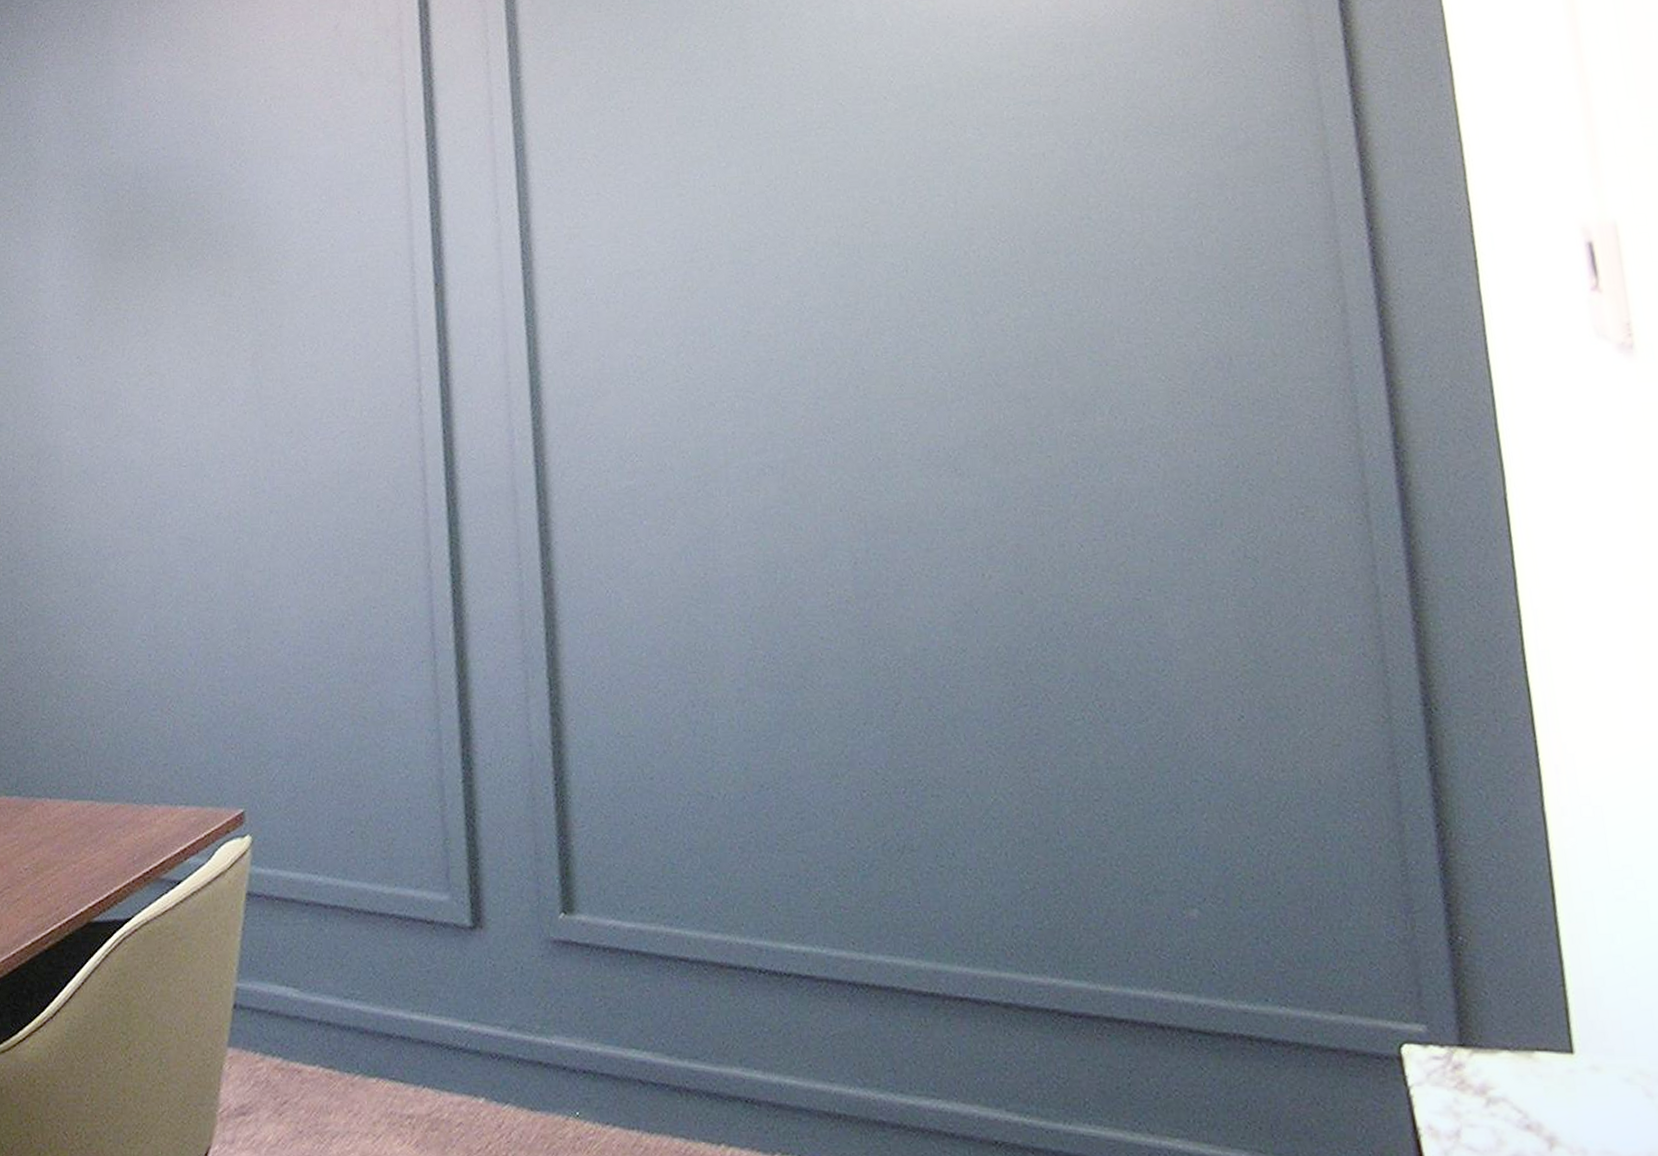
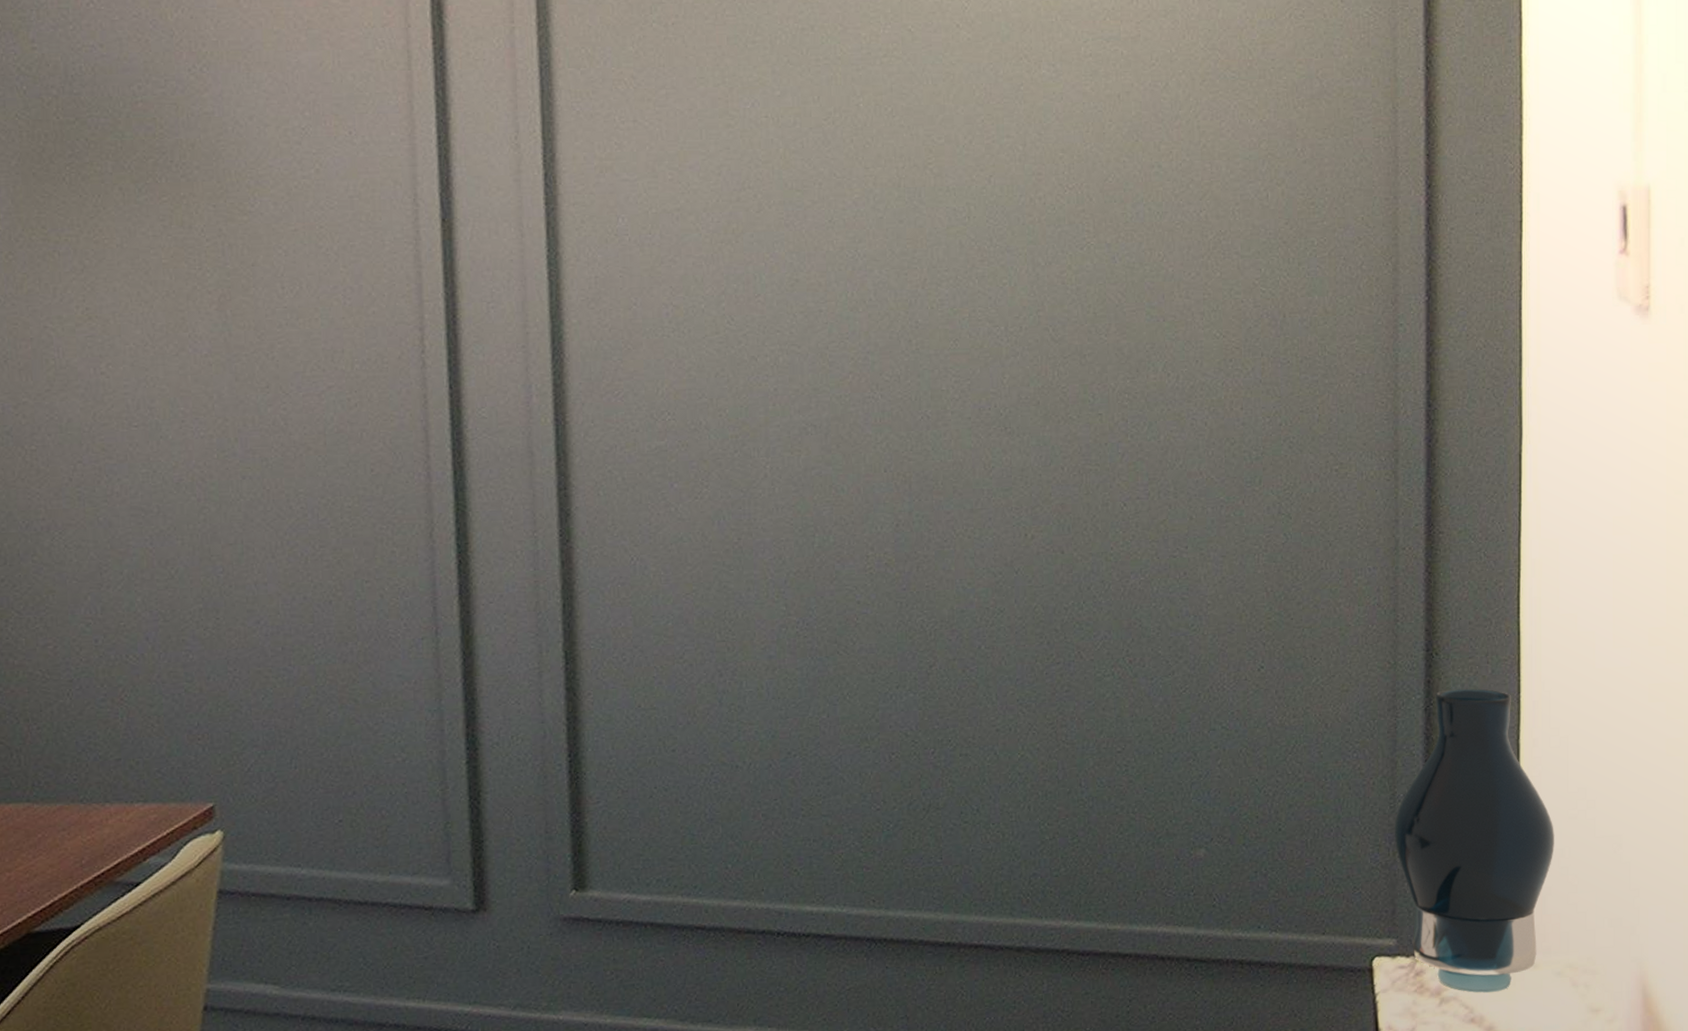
vase: none [1408,748,1603,1096] -> present [1394,688,1554,993]

